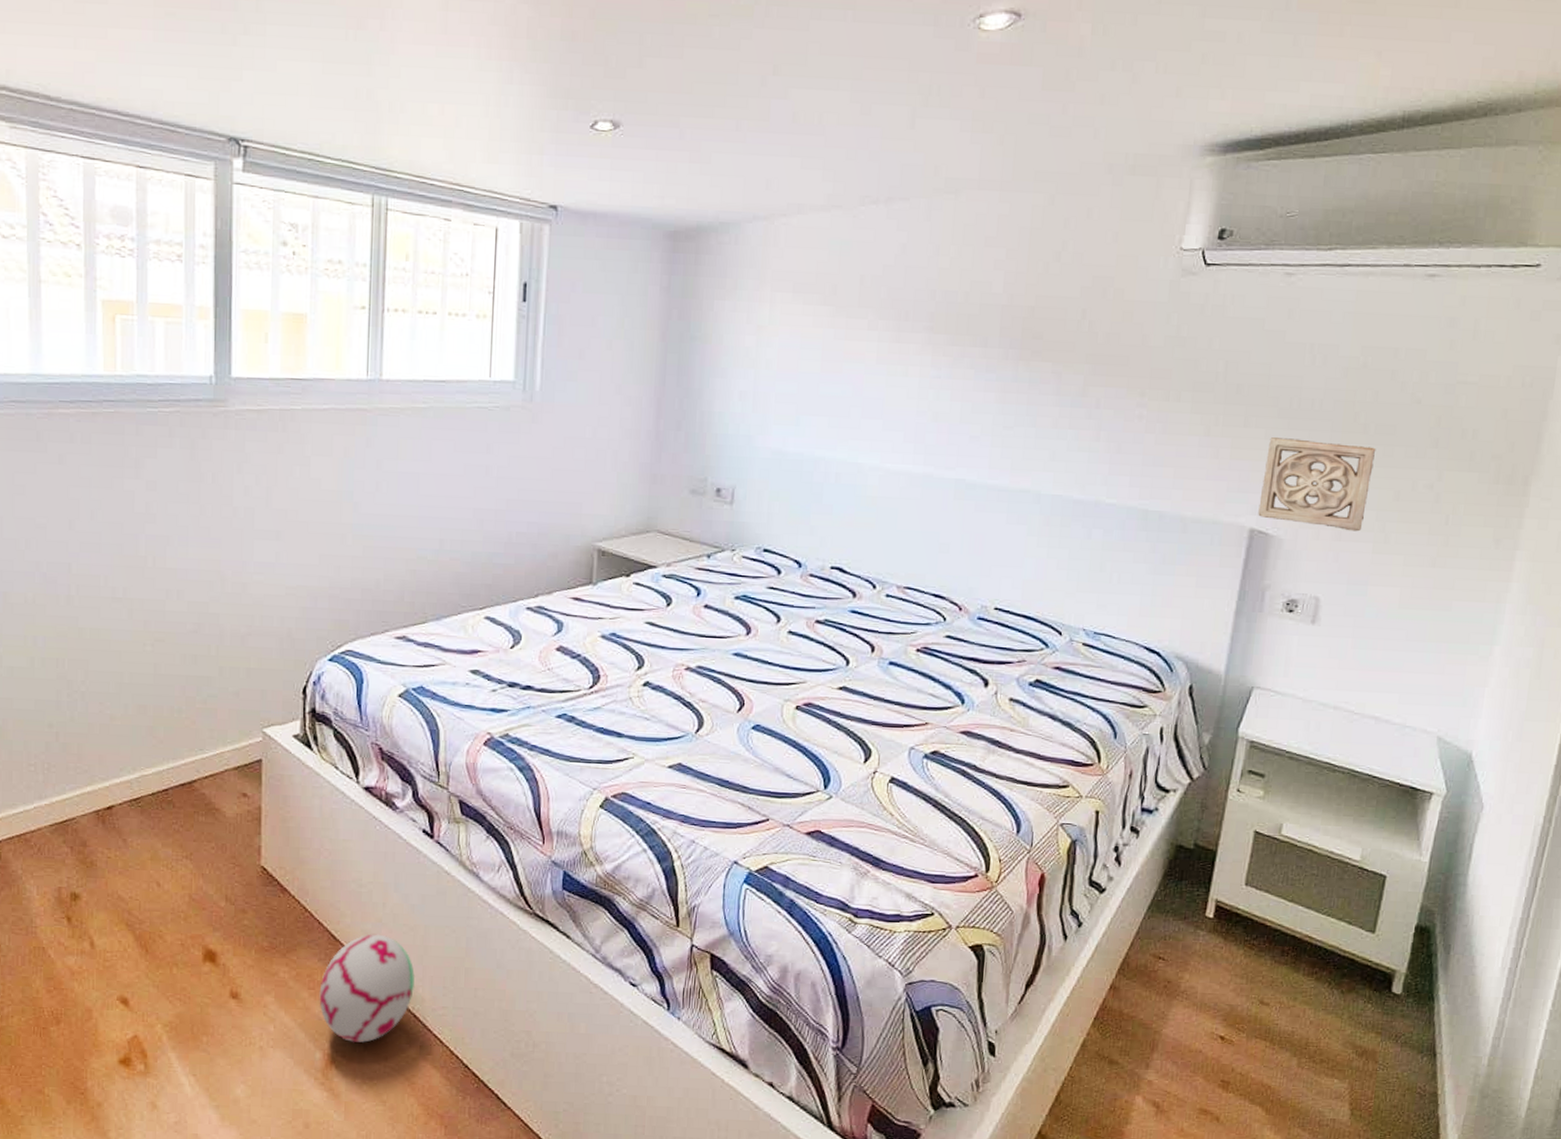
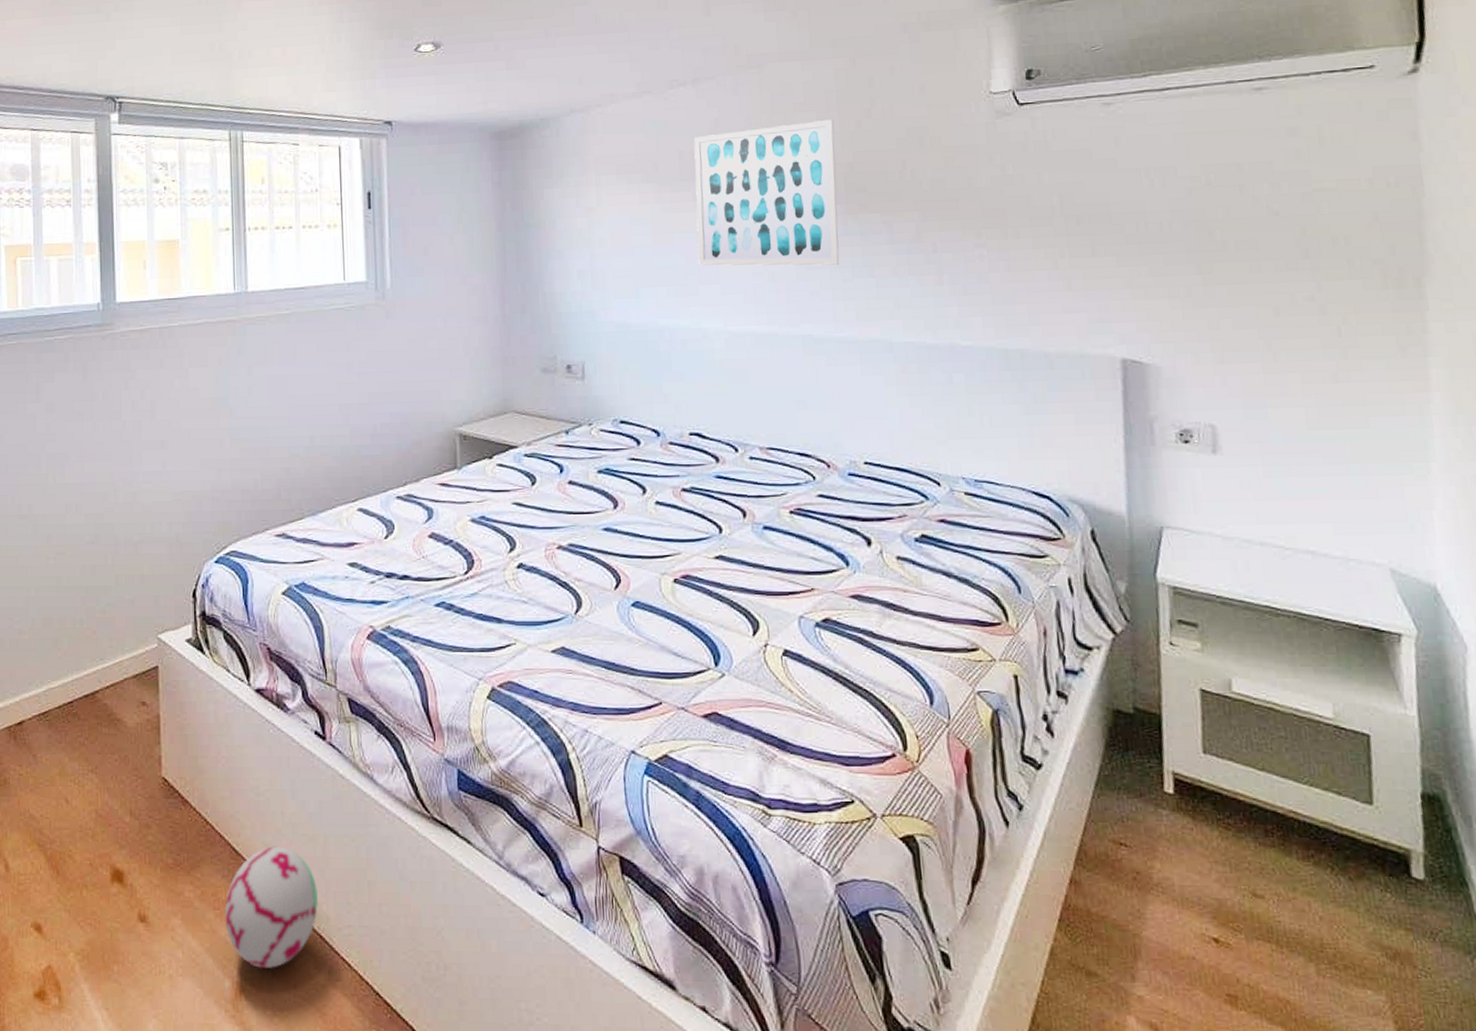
wall art: none [864,258,1022,411] -> present [693,120,840,266]
wall ornament: present [1258,437,1376,532] -> none [1123,263,1245,353]

